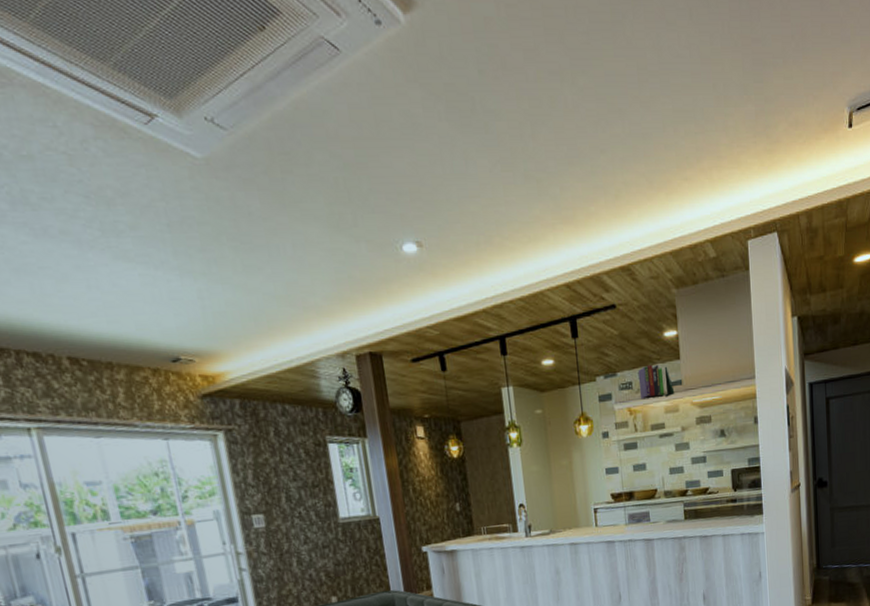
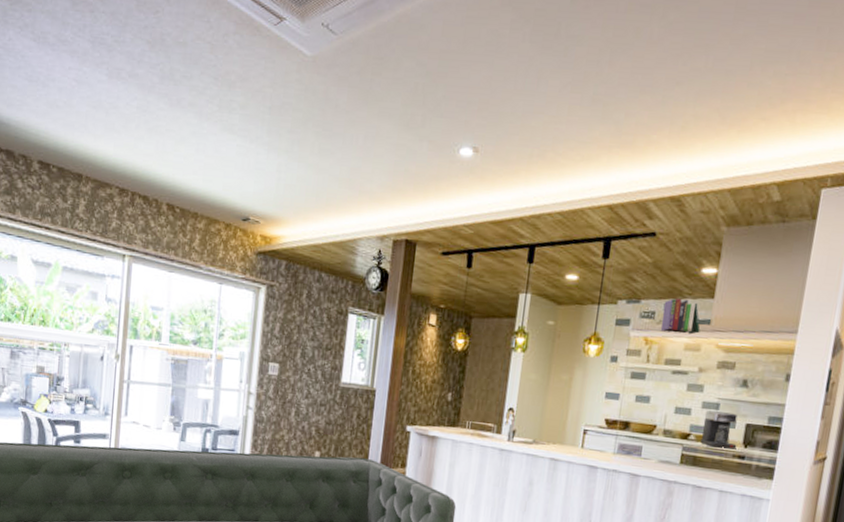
coffee maker: none [695,462,728,498] -> present [700,410,738,449]

